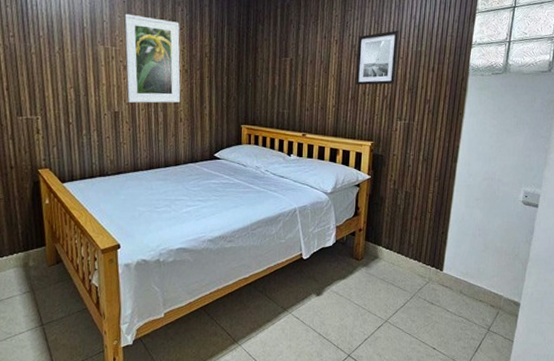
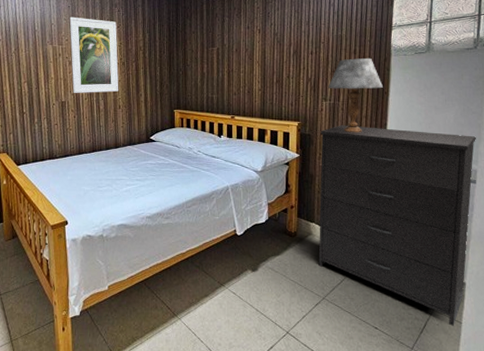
wall art: present [356,30,399,86] -> none [279,18,319,70]
dresser: none [383,146,542,344] -> present [318,125,476,326]
table lamp: none [404,76,458,155] -> present [328,58,383,133]

